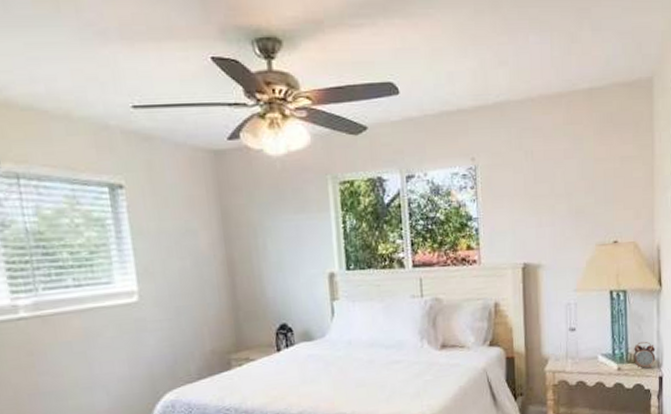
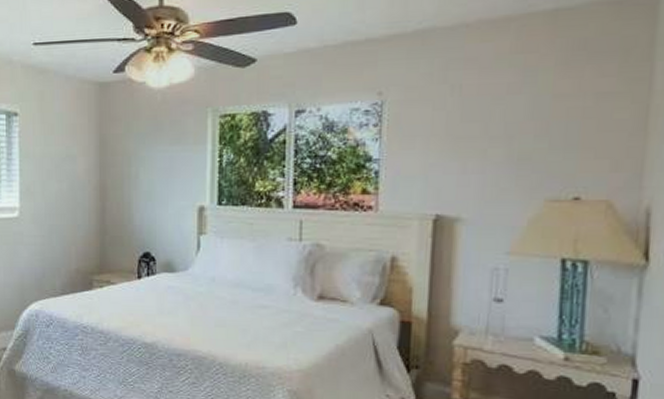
alarm clock: present [633,341,656,369] -> none [591,329,630,366]

